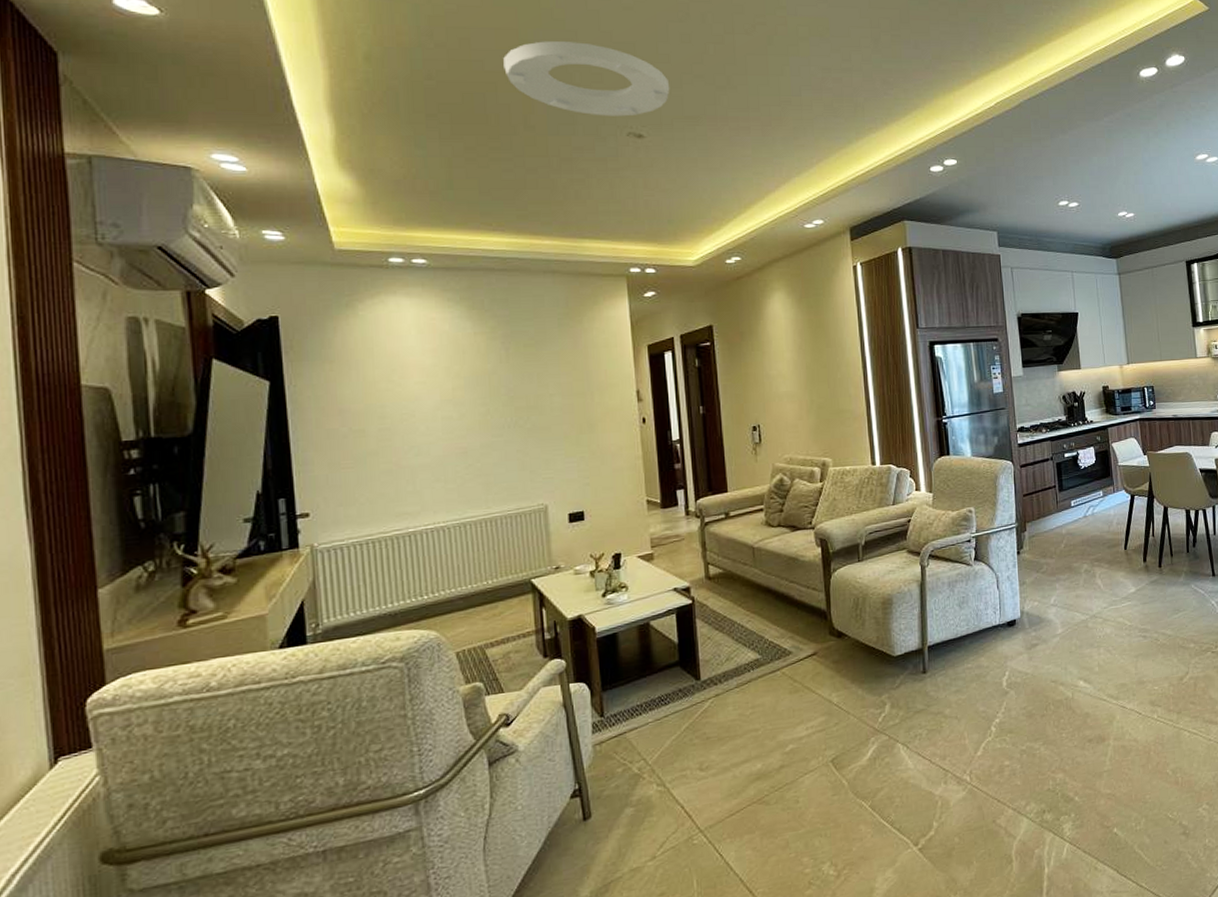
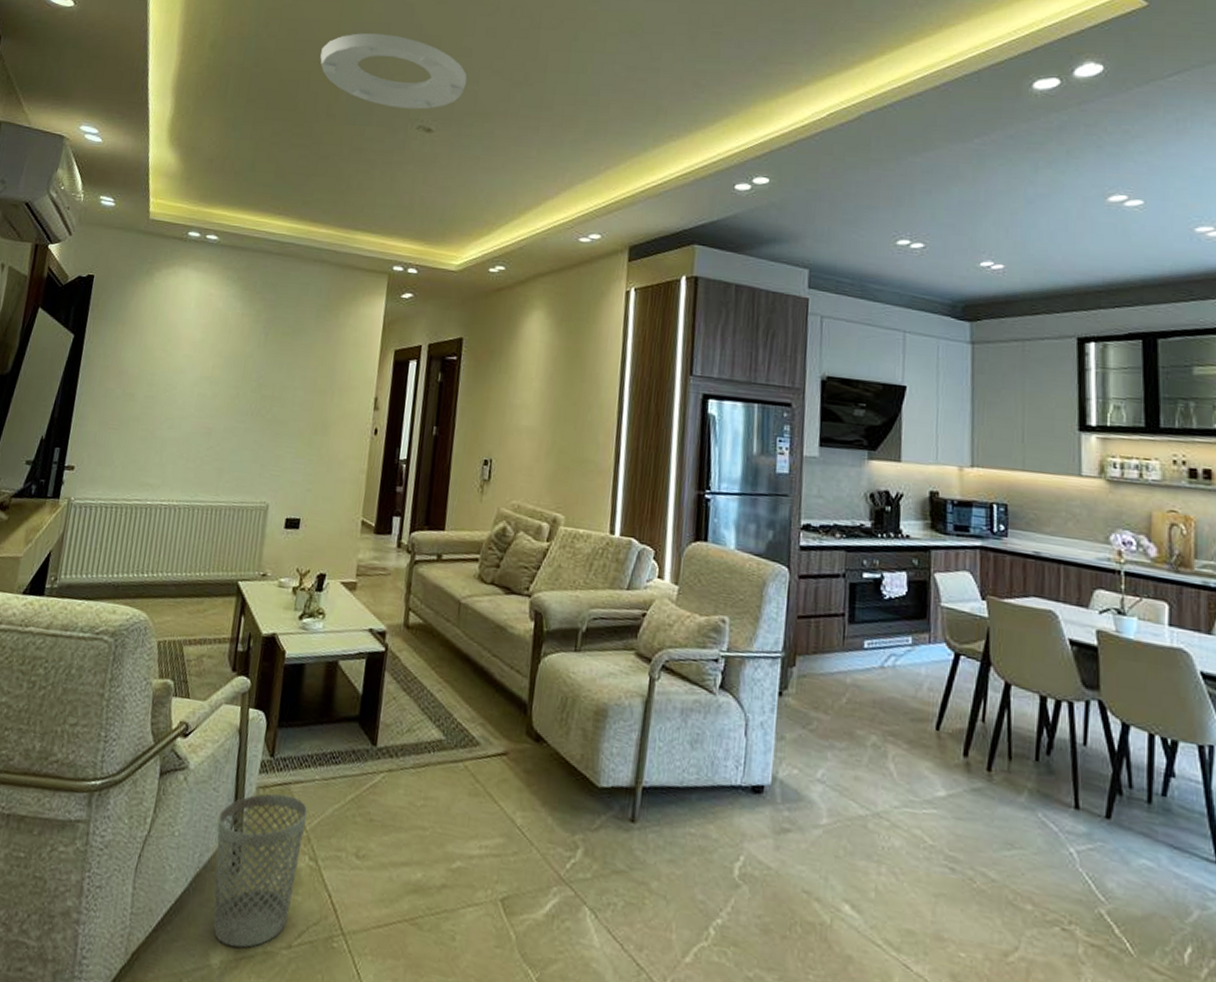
wastebasket: none [559,742,648,878] -> present [213,793,308,948]

